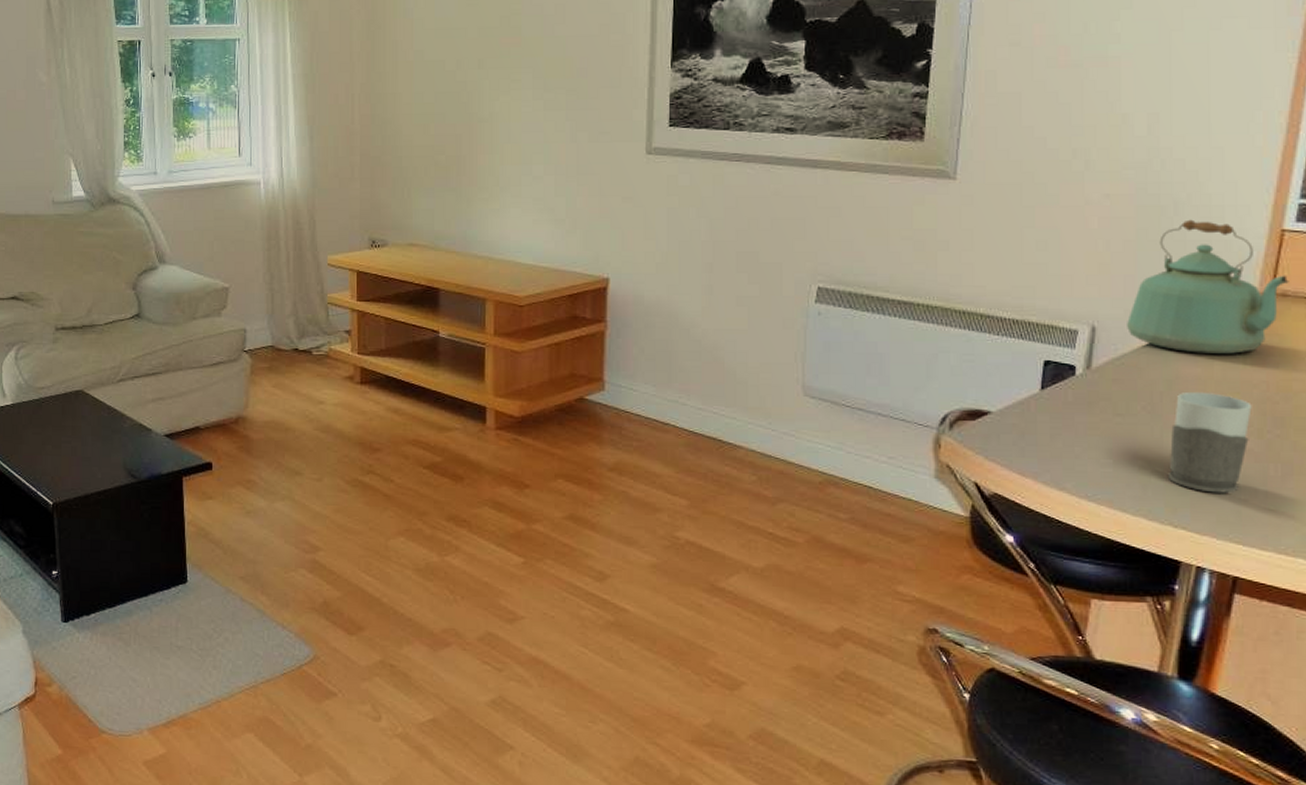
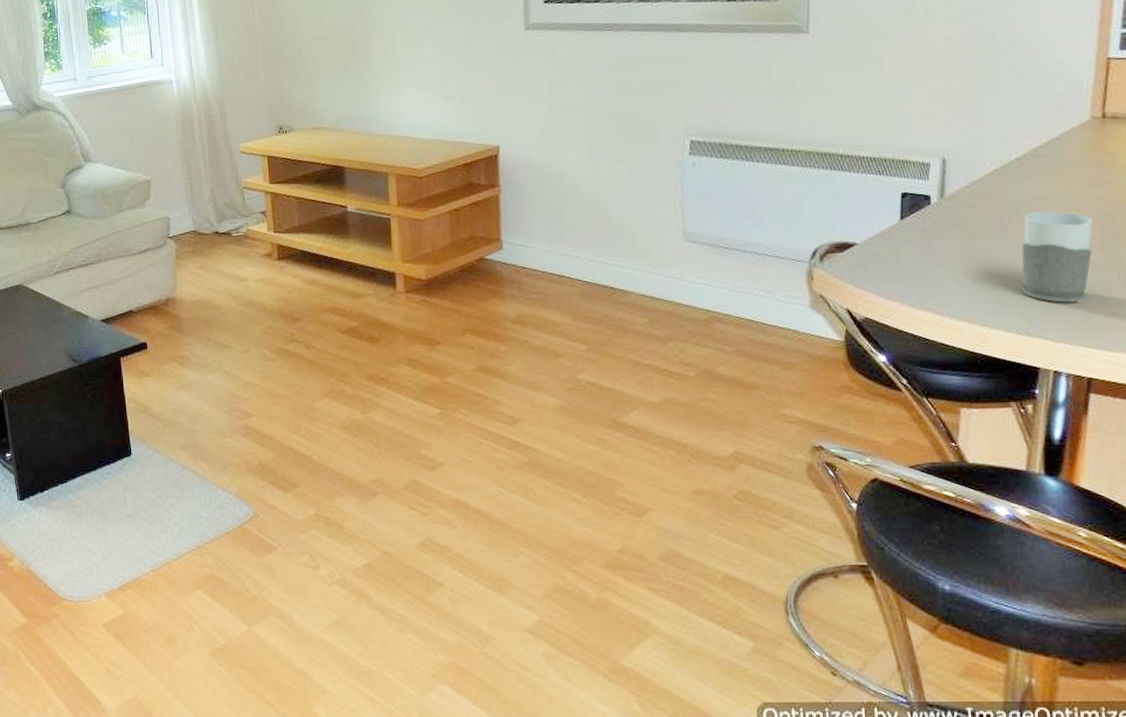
kettle: present [1127,219,1289,354] -> none [974,54,1118,177]

